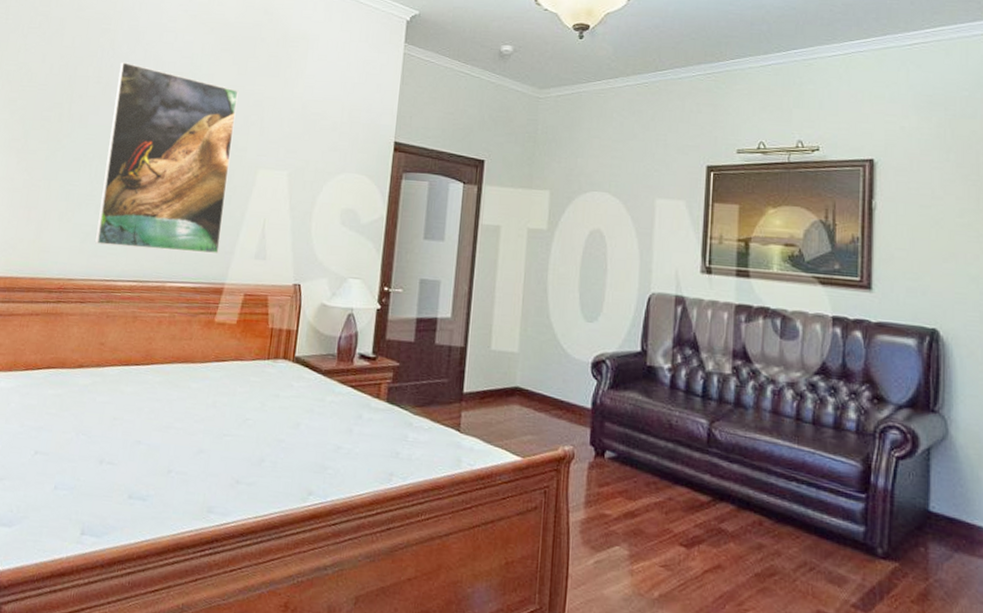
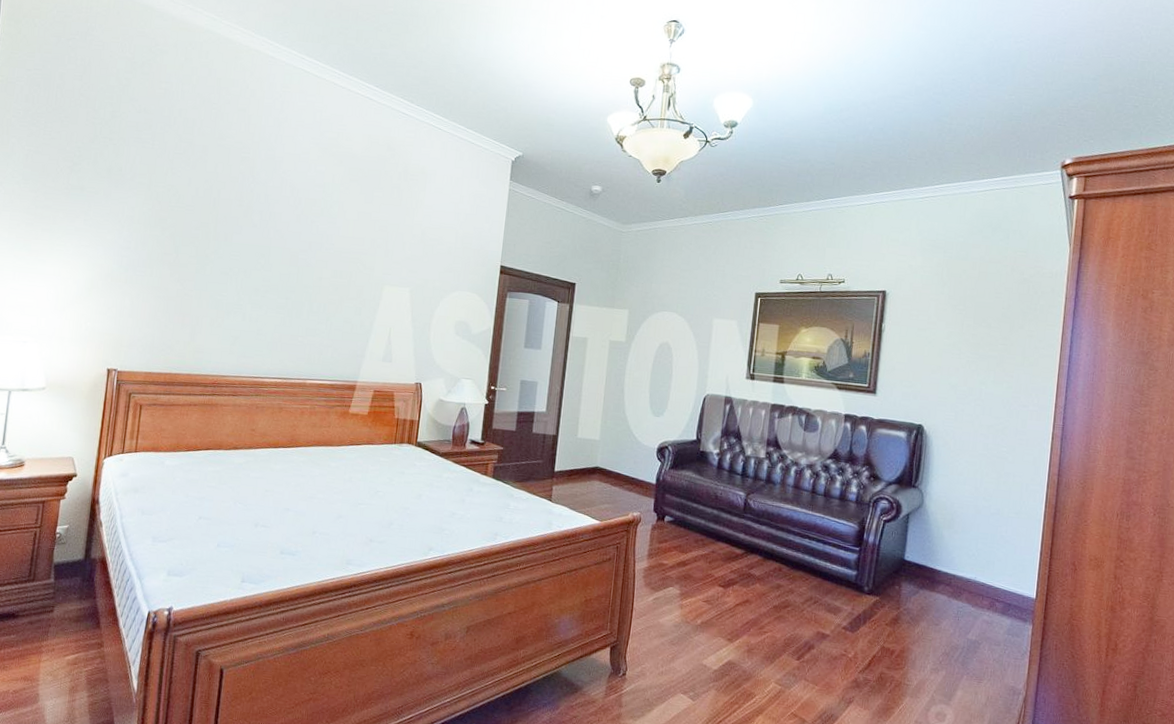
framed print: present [95,61,239,254] -> none [244,187,366,357]

